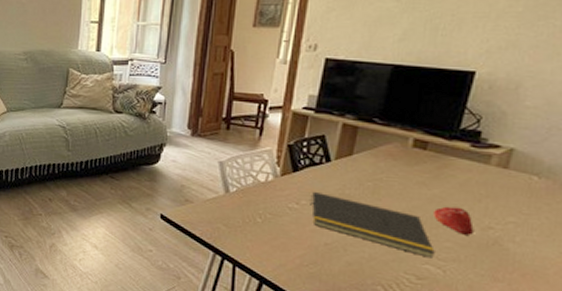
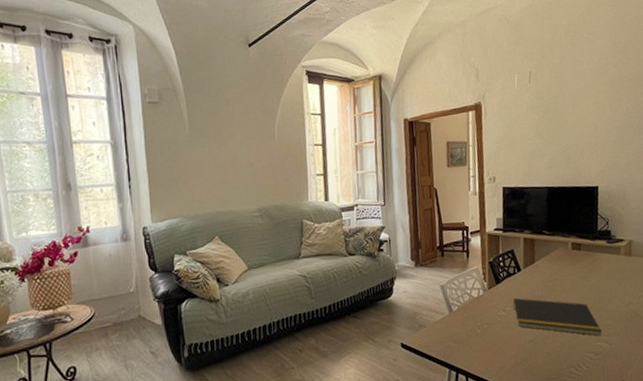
fruit: present [433,206,474,235] -> none [595,291,622,313]

